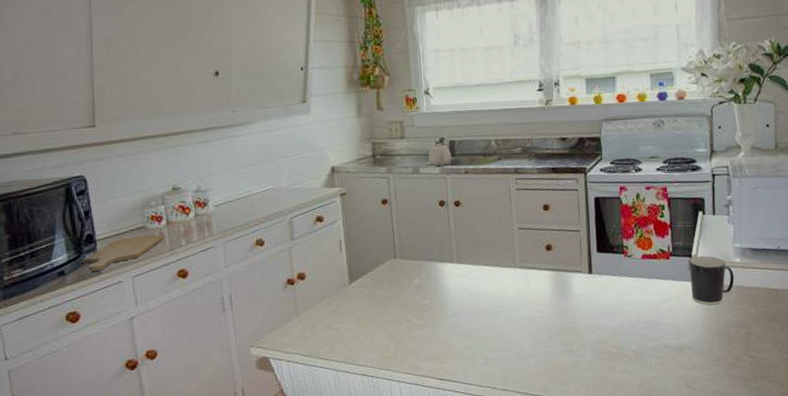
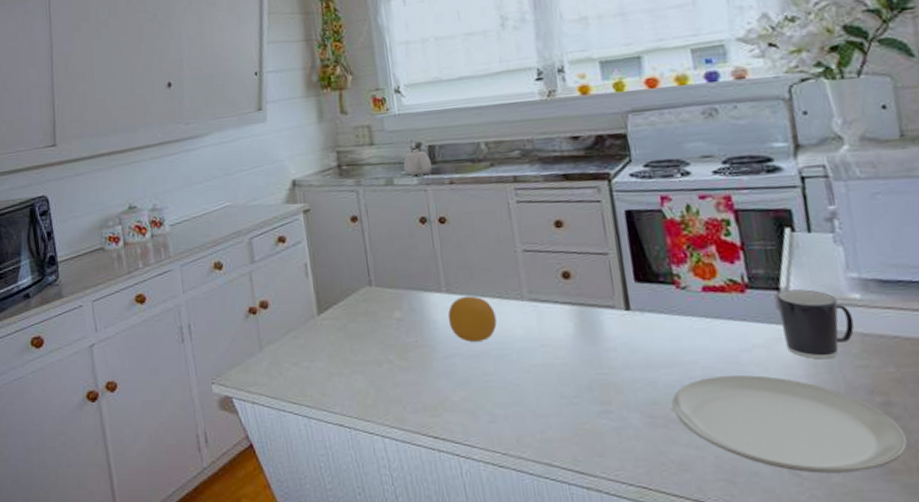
chopping board: present [83,235,164,272] -> none [46,257,122,296]
fruit: none [457,265,495,302] -> present [447,296,497,342]
plate: none [614,318,757,385] -> present [671,374,907,473]

